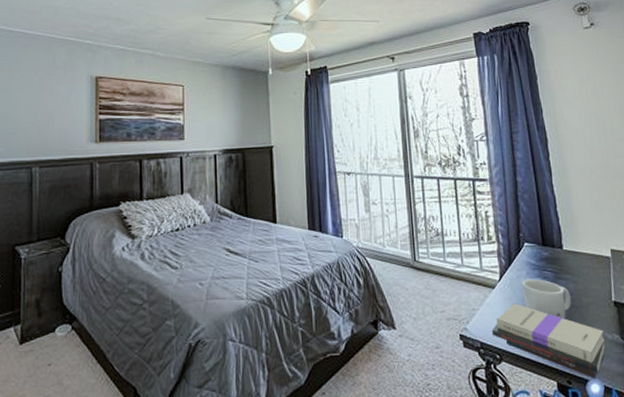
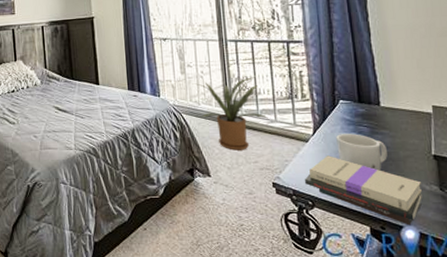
house plant: none [377,217,455,299] -> present [192,77,268,151]

